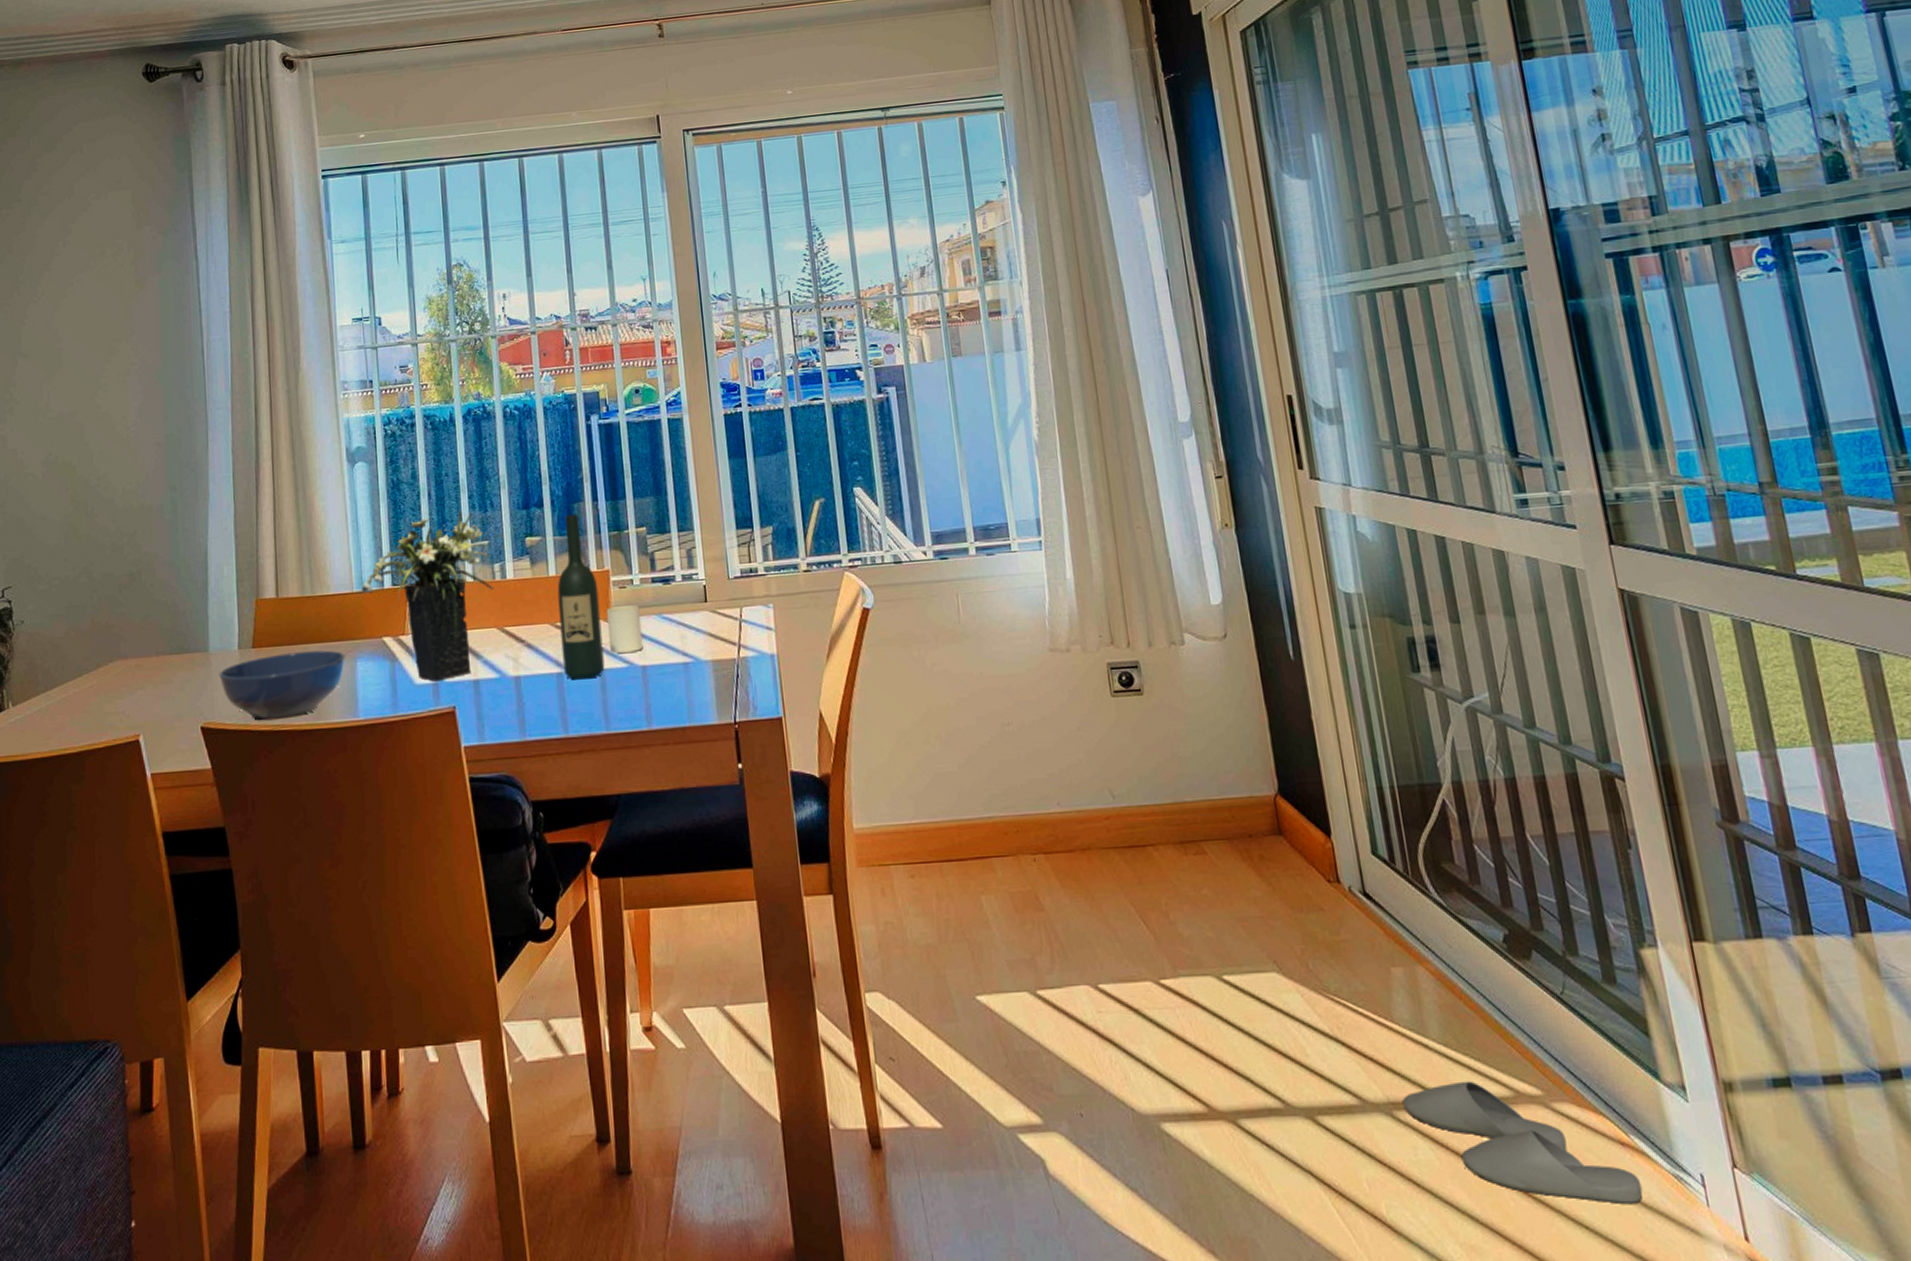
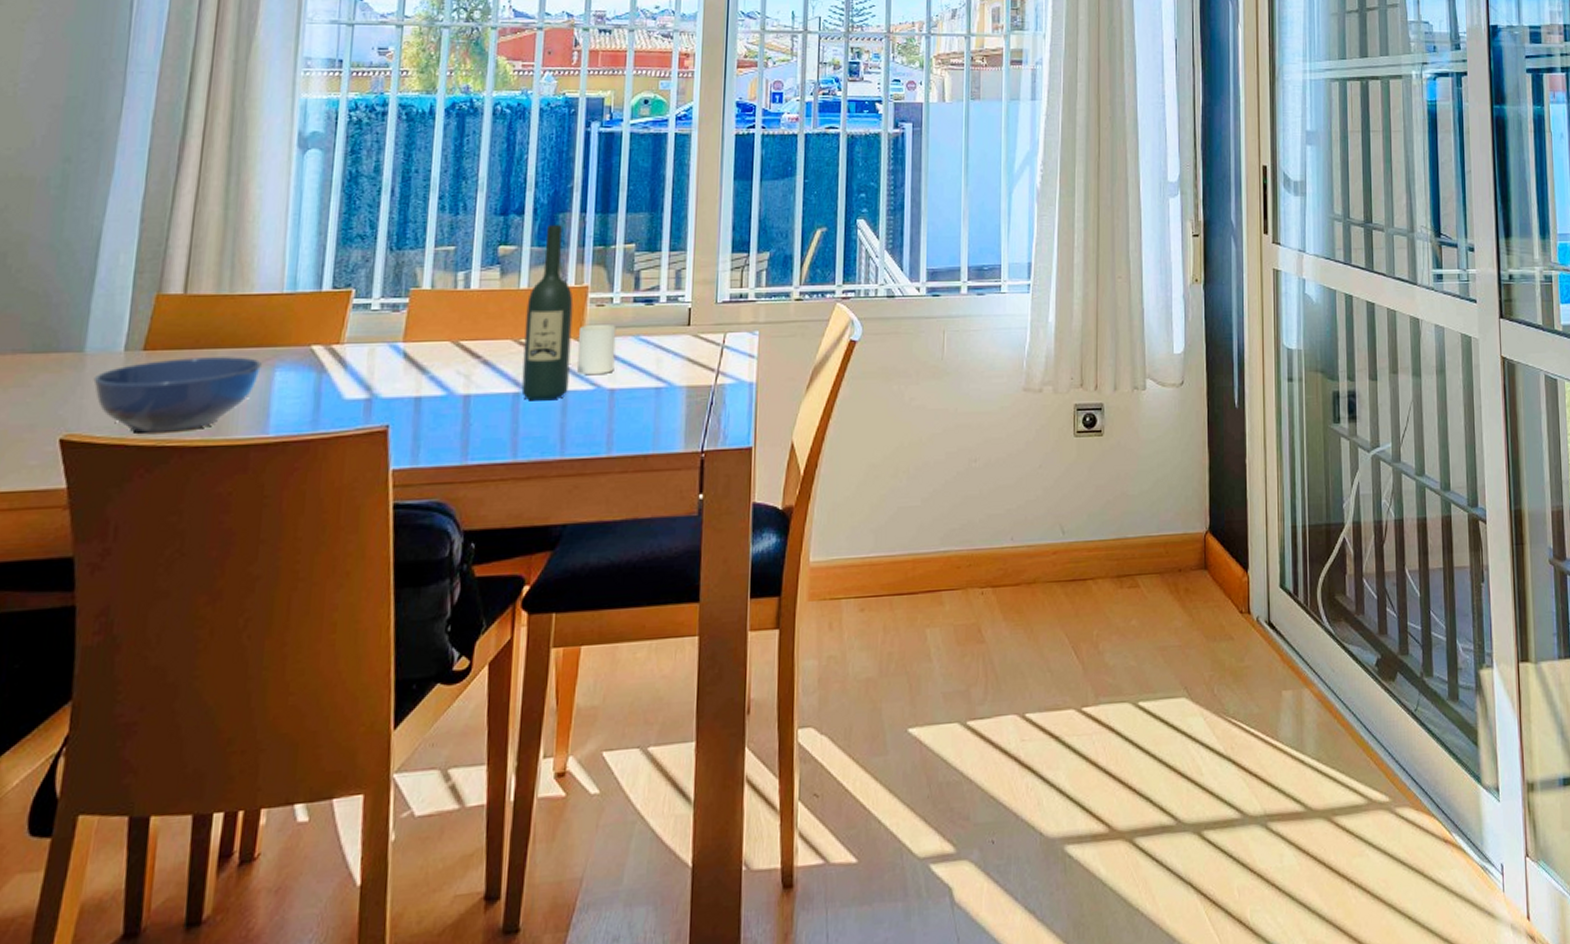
flower arrangement: present [362,510,494,682] -> none [294,211,454,397]
slippers: present [1402,1081,1643,1204] -> none [1276,791,1456,895]

